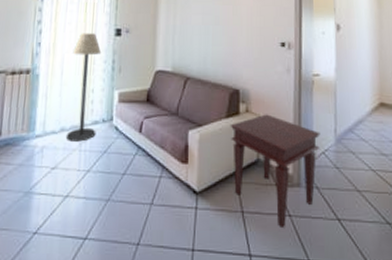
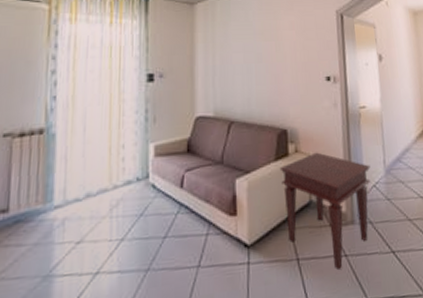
floor lamp: present [65,33,102,142] -> none [92,80,132,208]

